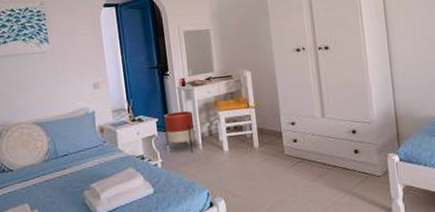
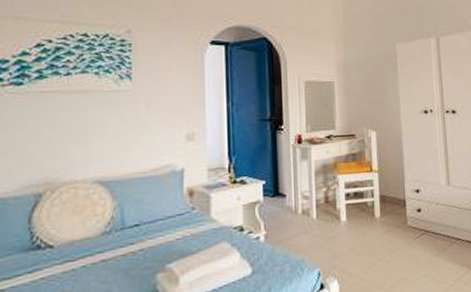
planter: present [164,110,196,153] -> none [272,172,310,223]

